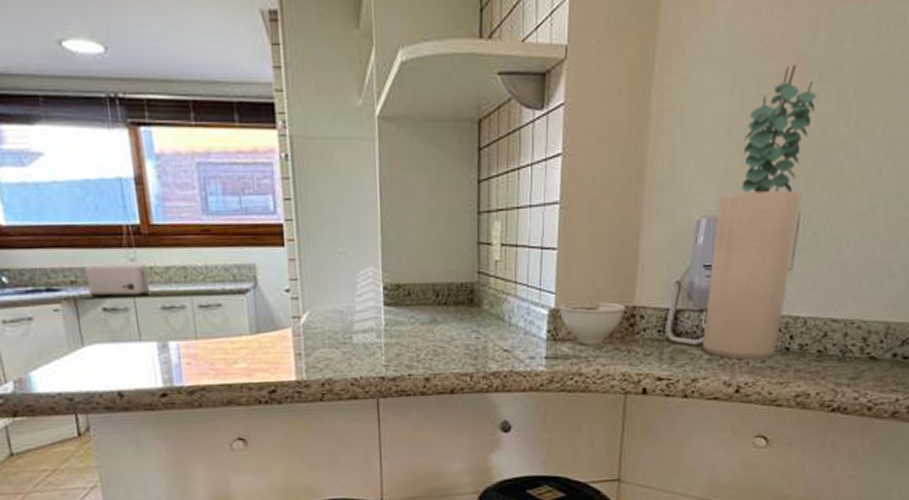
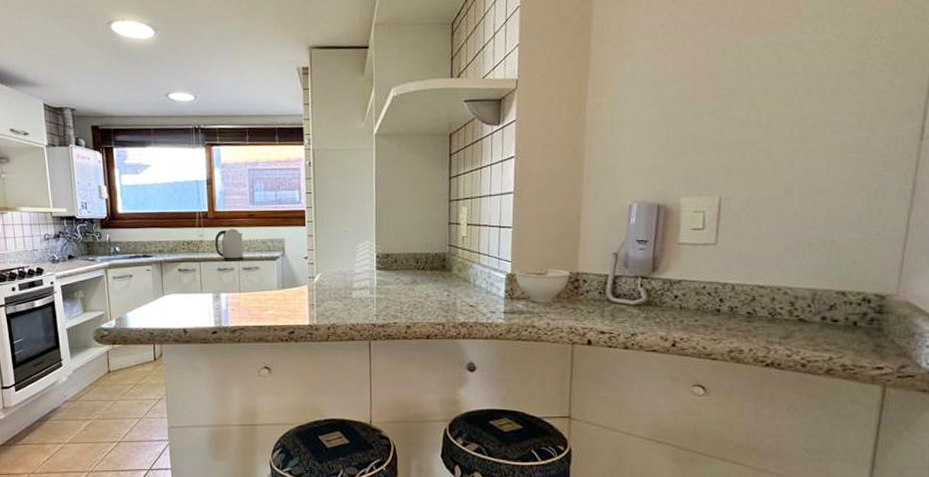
toaster: present [85,263,151,298] -> none [170,238,211,262]
kettle: none [153,250,200,296] -> present [214,229,244,261]
vase: present [702,64,818,360] -> none [639,84,729,319]

